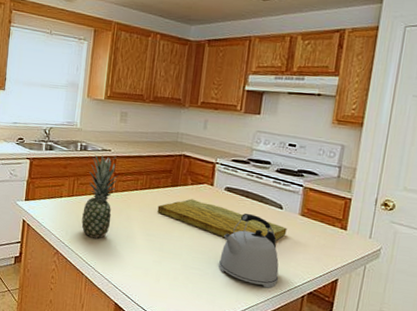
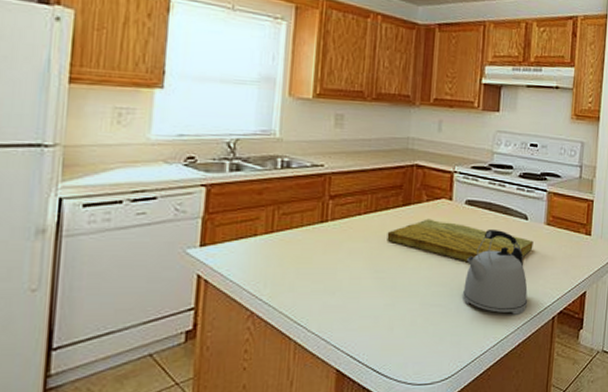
fruit: present [81,154,118,239] -> none [286,172,335,286]

